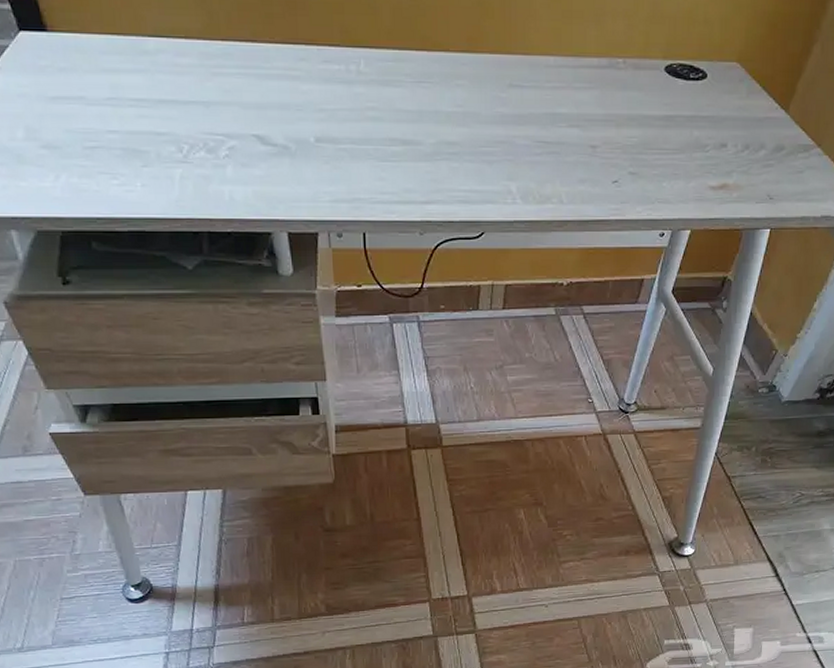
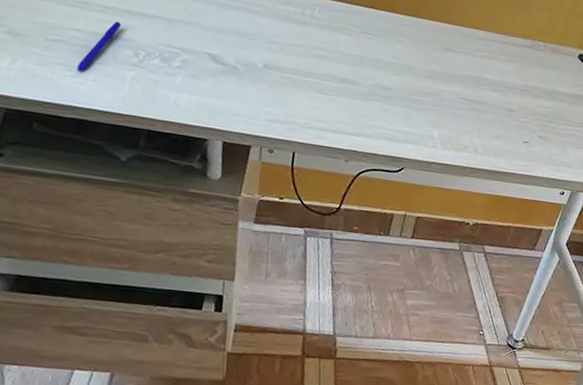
pen: none [122,114,157,179] -> present [77,21,121,72]

